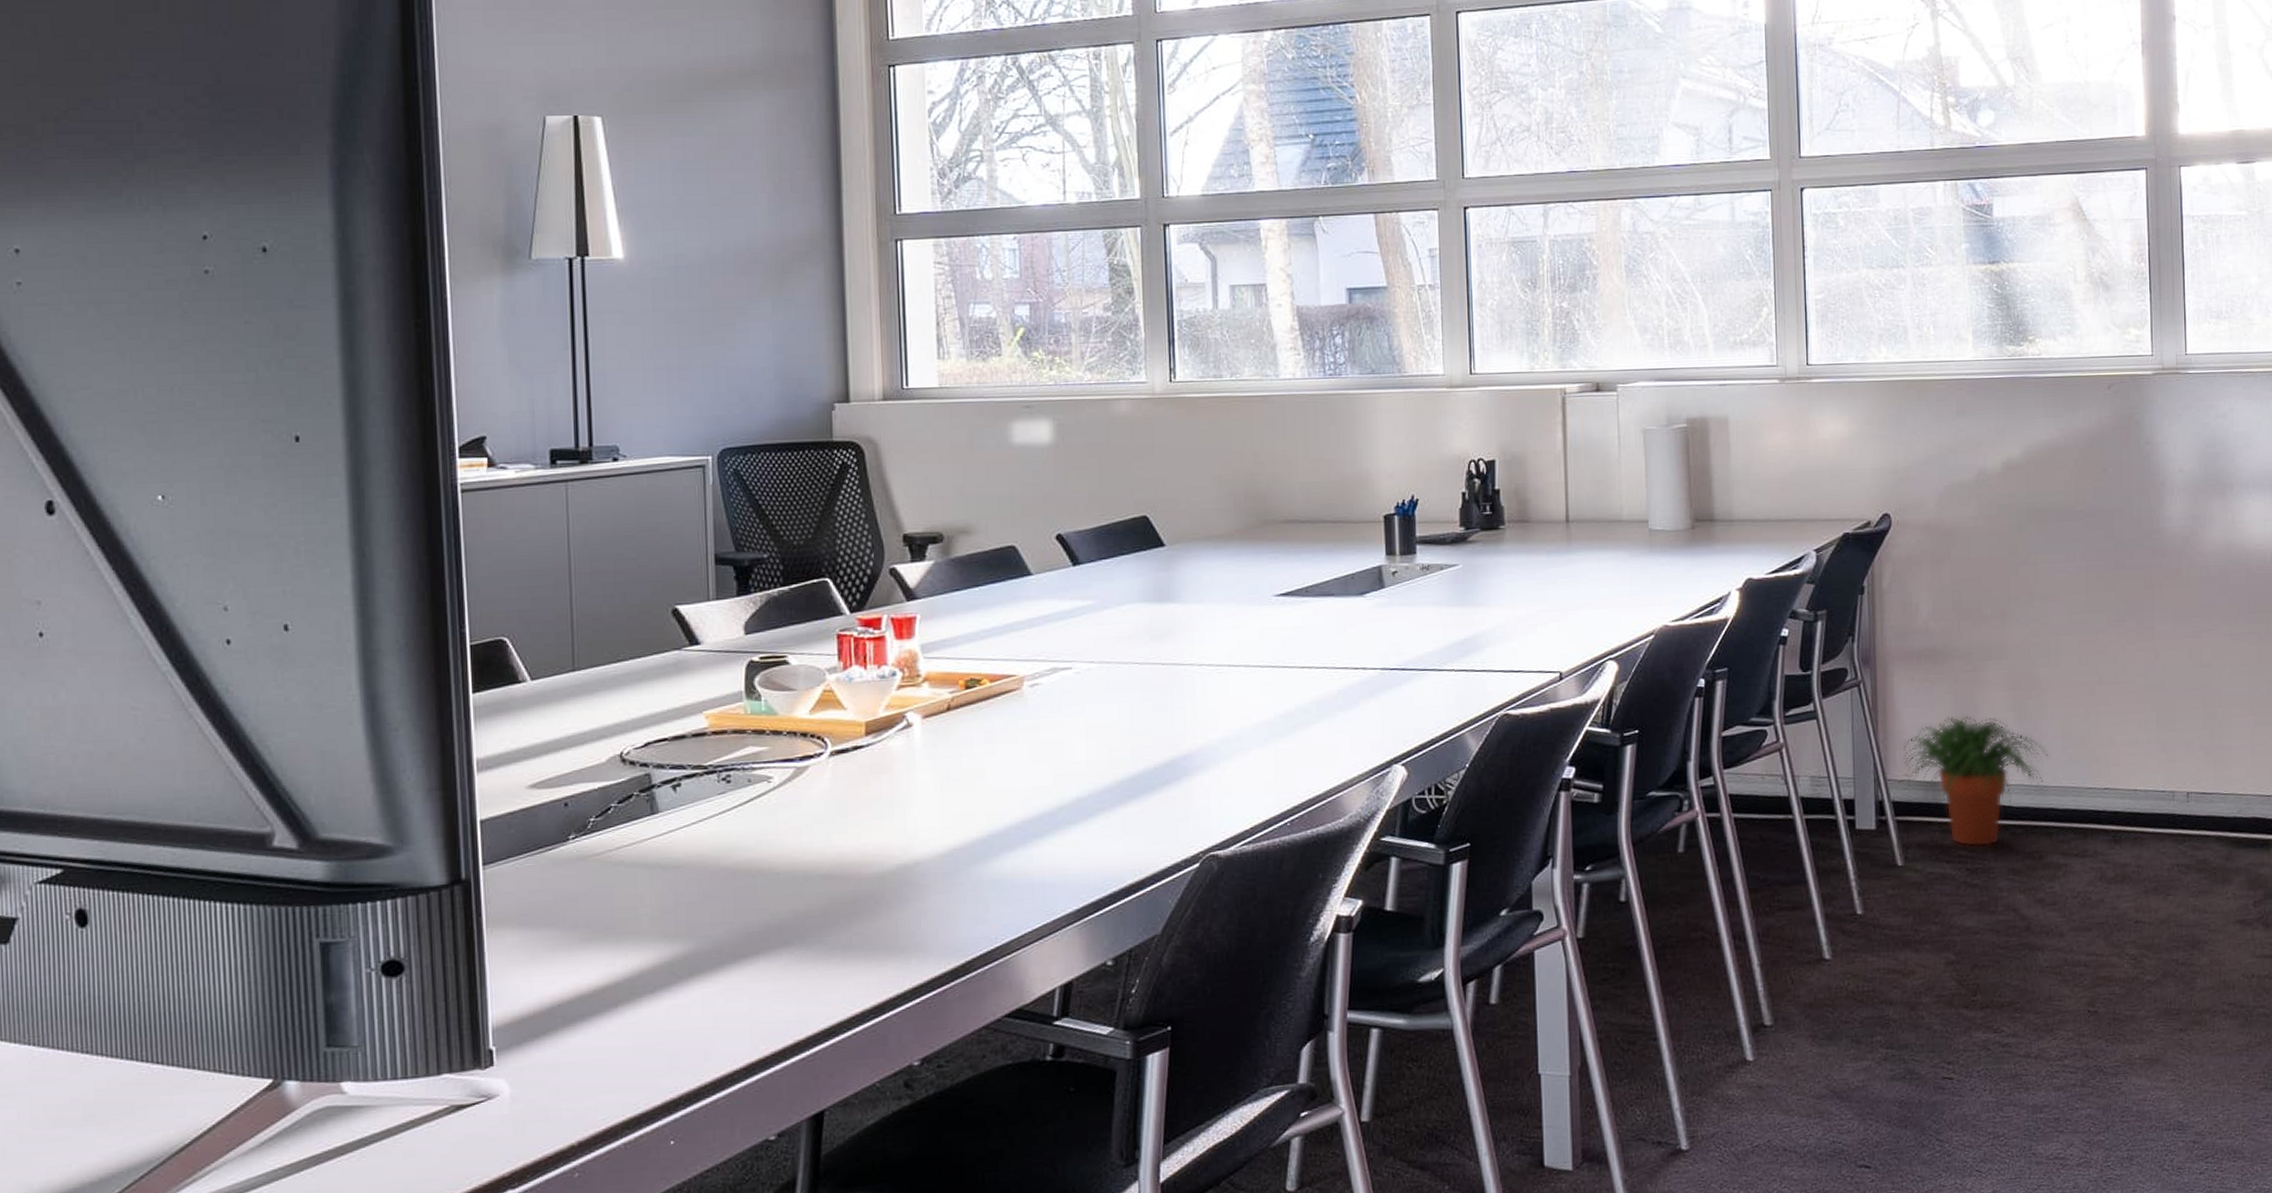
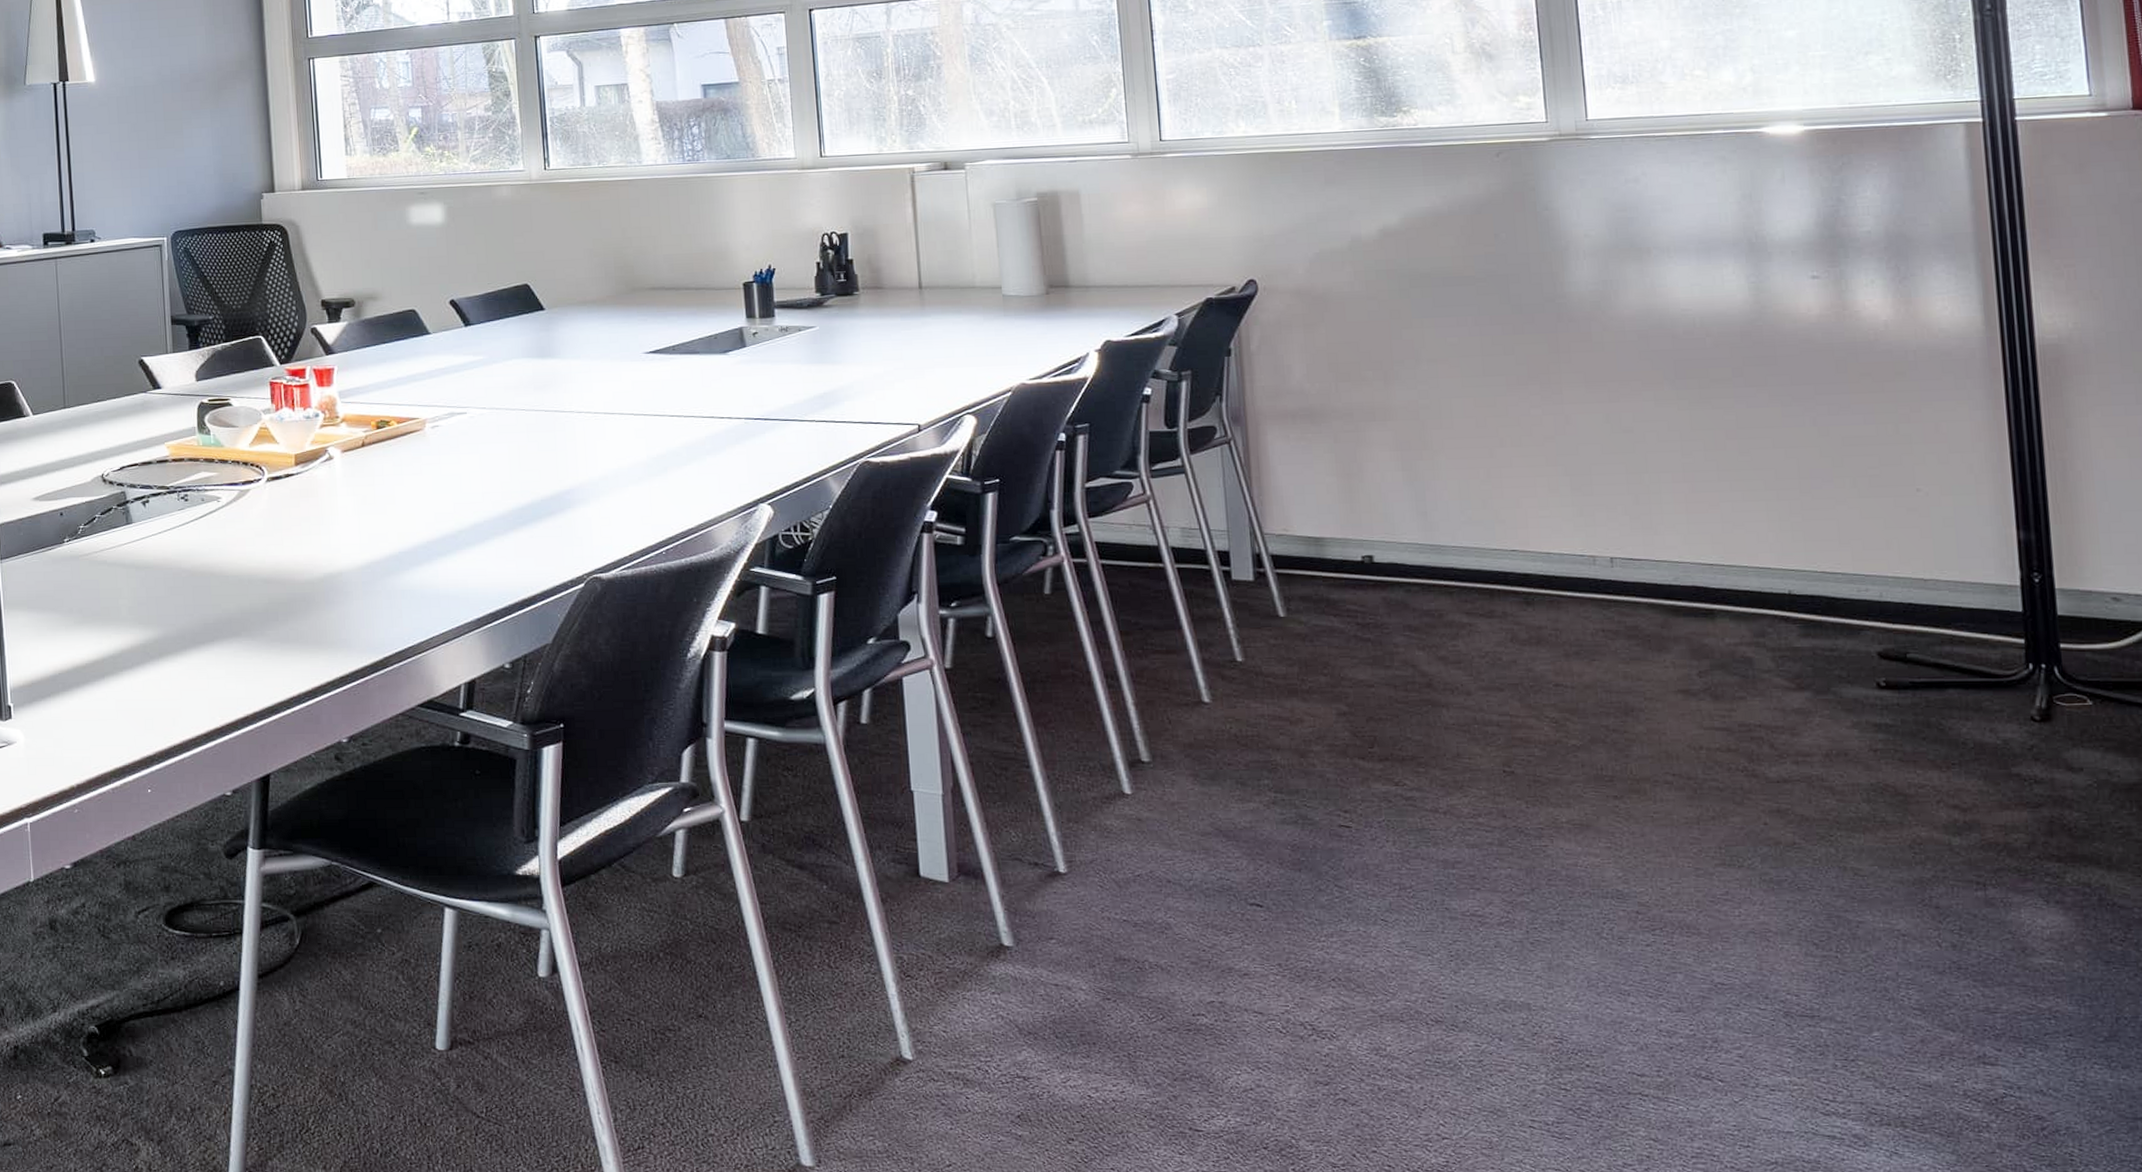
potted plant: present [1903,716,2049,847] -> none [1280,474,1445,602]

